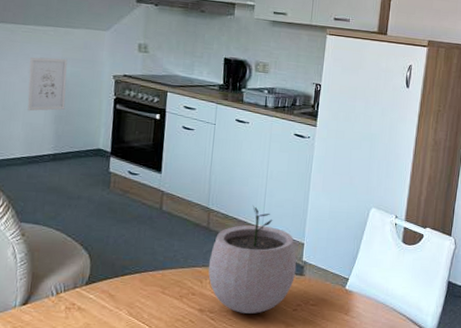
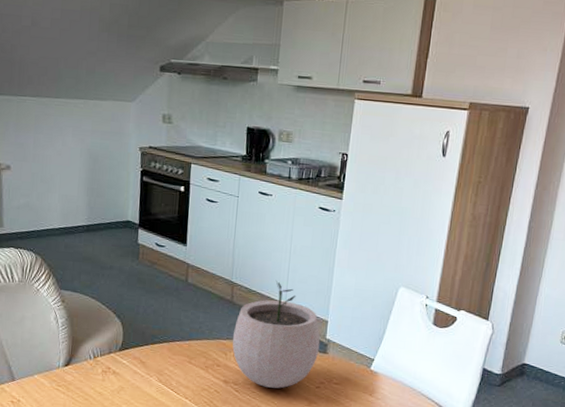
wall art: present [27,57,68,112] -> none [62,130,97,184]

